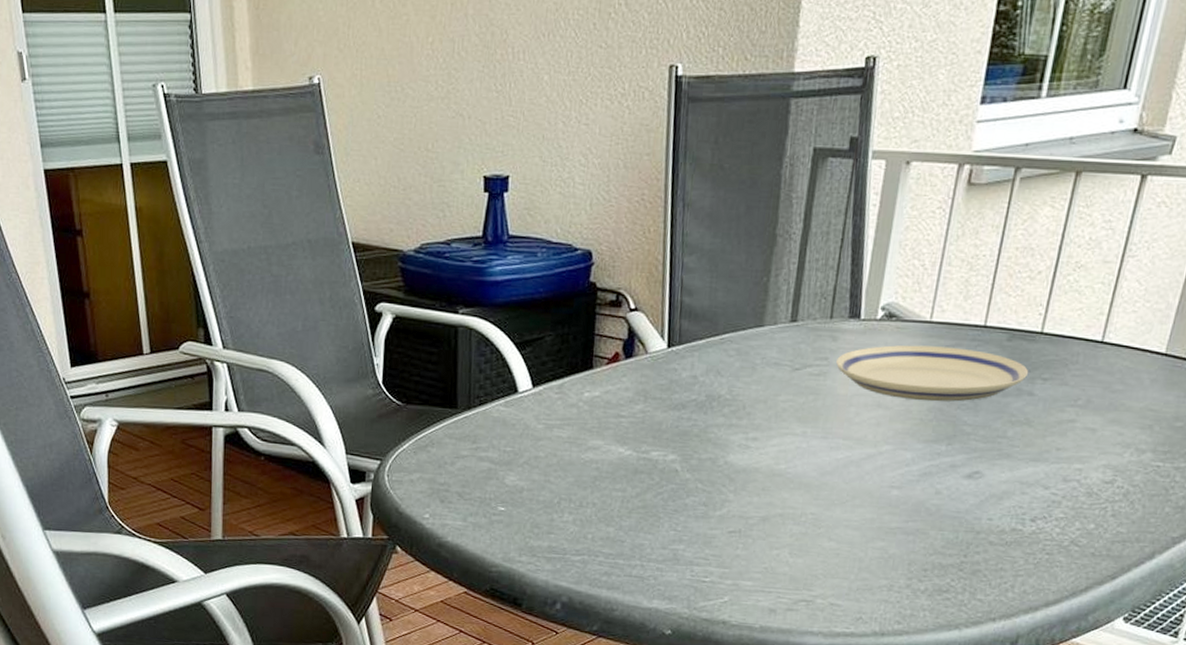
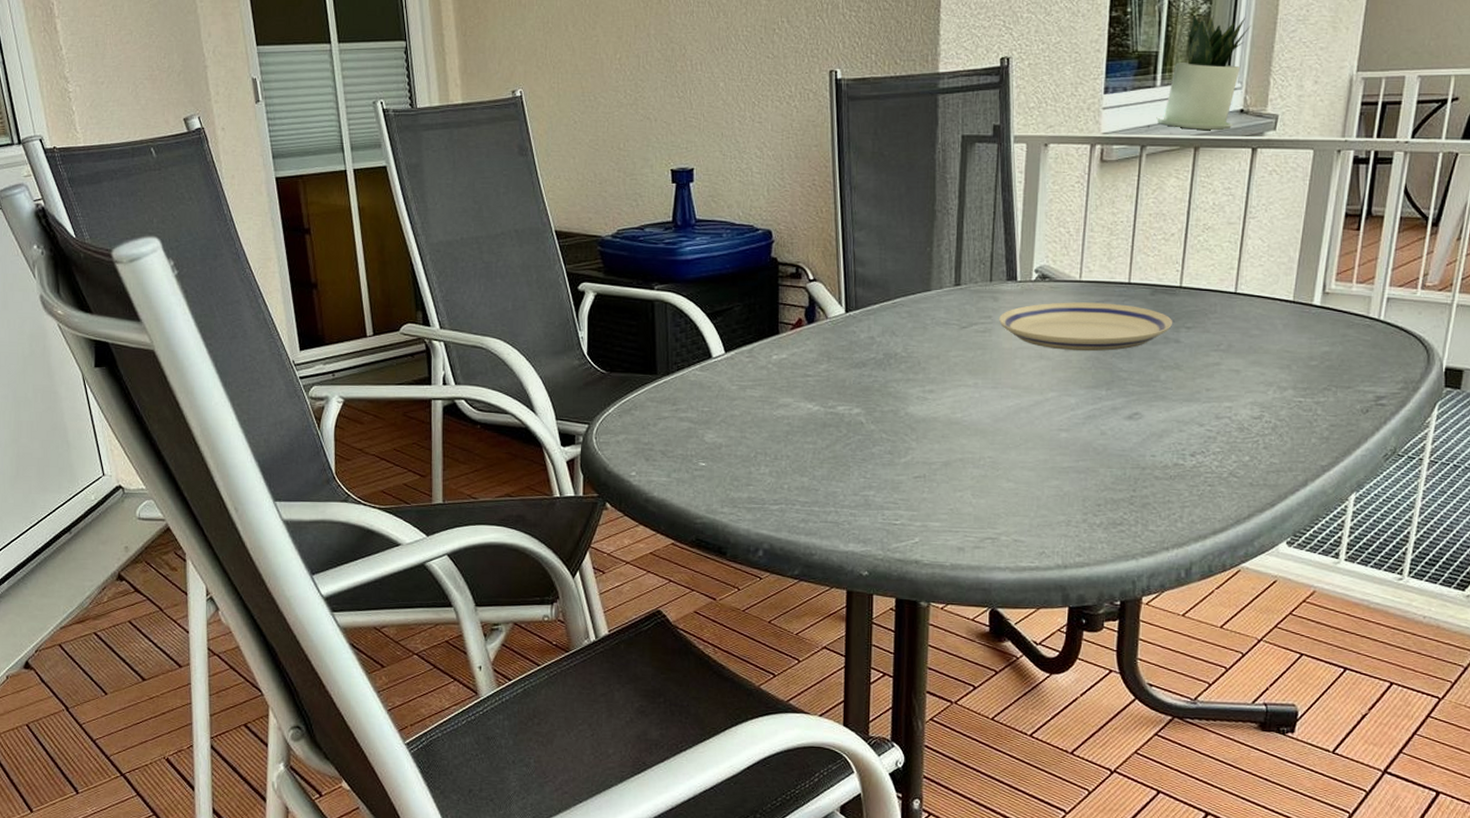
planter: none [1036,13,1159,153] -> present [1156,15,1251,131]

